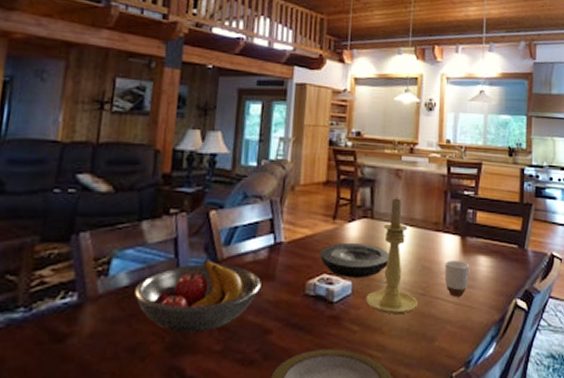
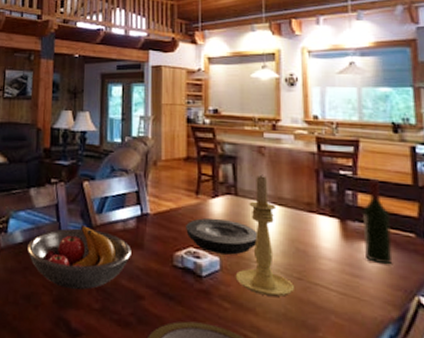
mug: present [444,260,470,297] -> none [323,244,355,286]
wine bottle: none [478,198,500,274] -> present [362,179,393,265]

